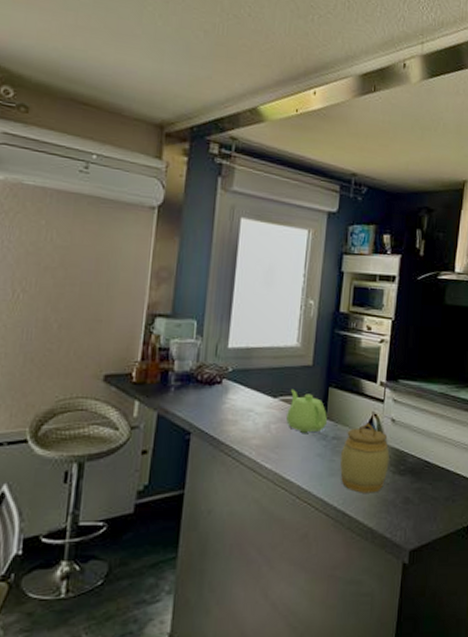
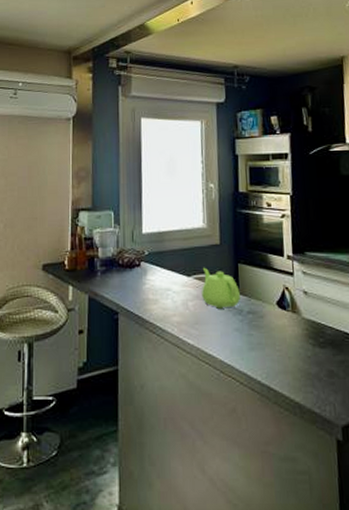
jar: present [340,423,390,493] -> none [257,296,308,367]

